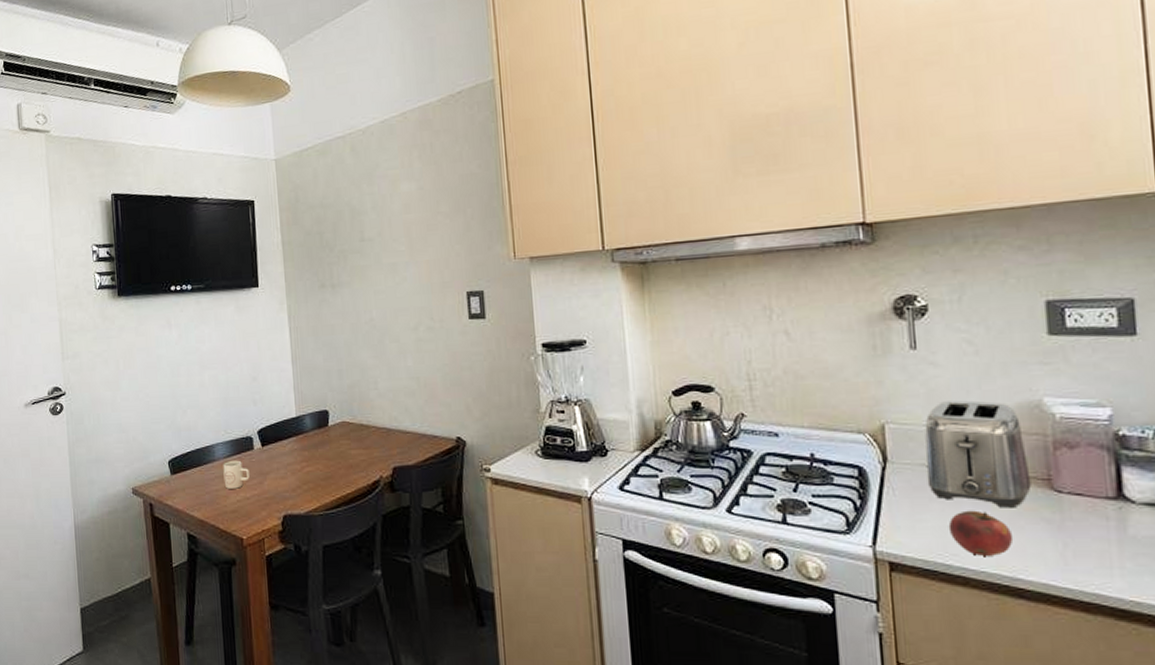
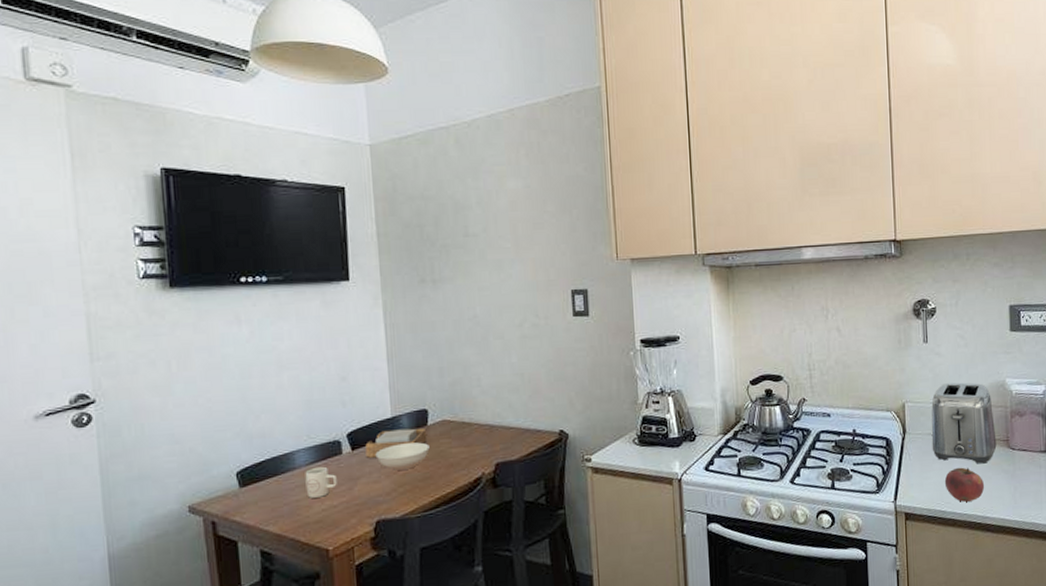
napkin holder: none [273,428,329,455] -> present [365,428,428,458]
bowl: none [282,442,331,468] -> present [375,442,430,471]

